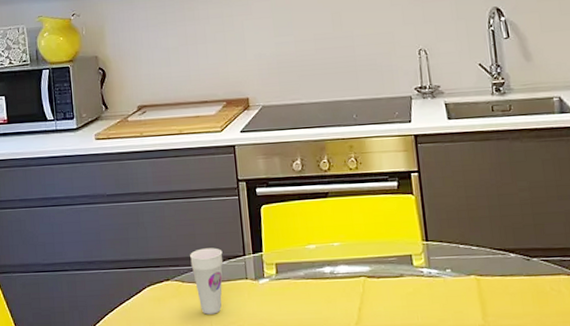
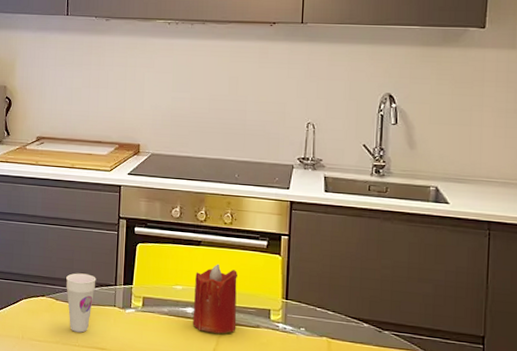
candle: none [327,214,379,291] -> present [192,263,238,334]

